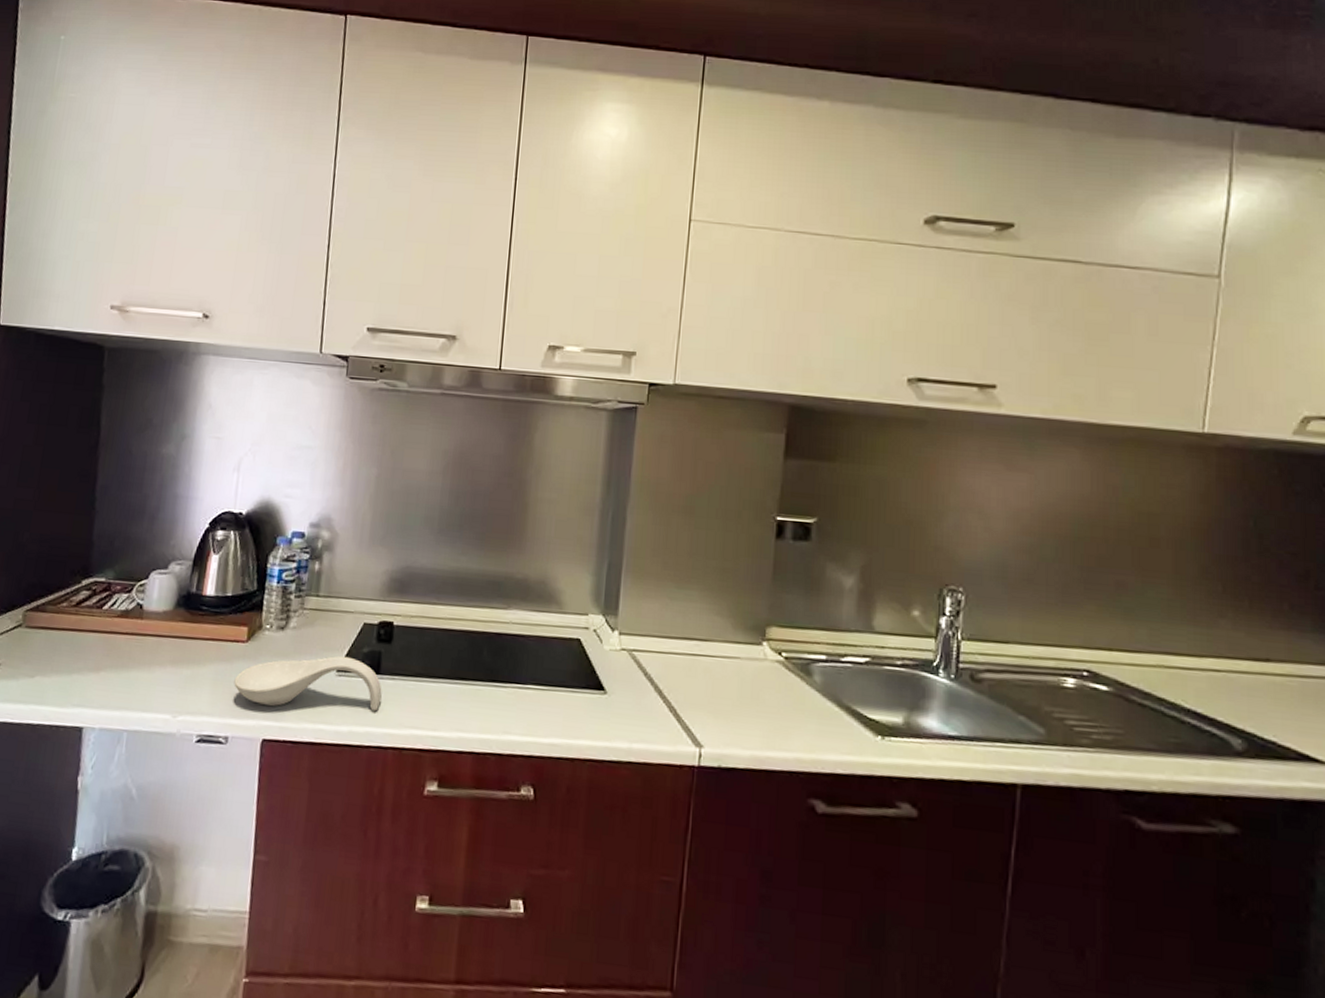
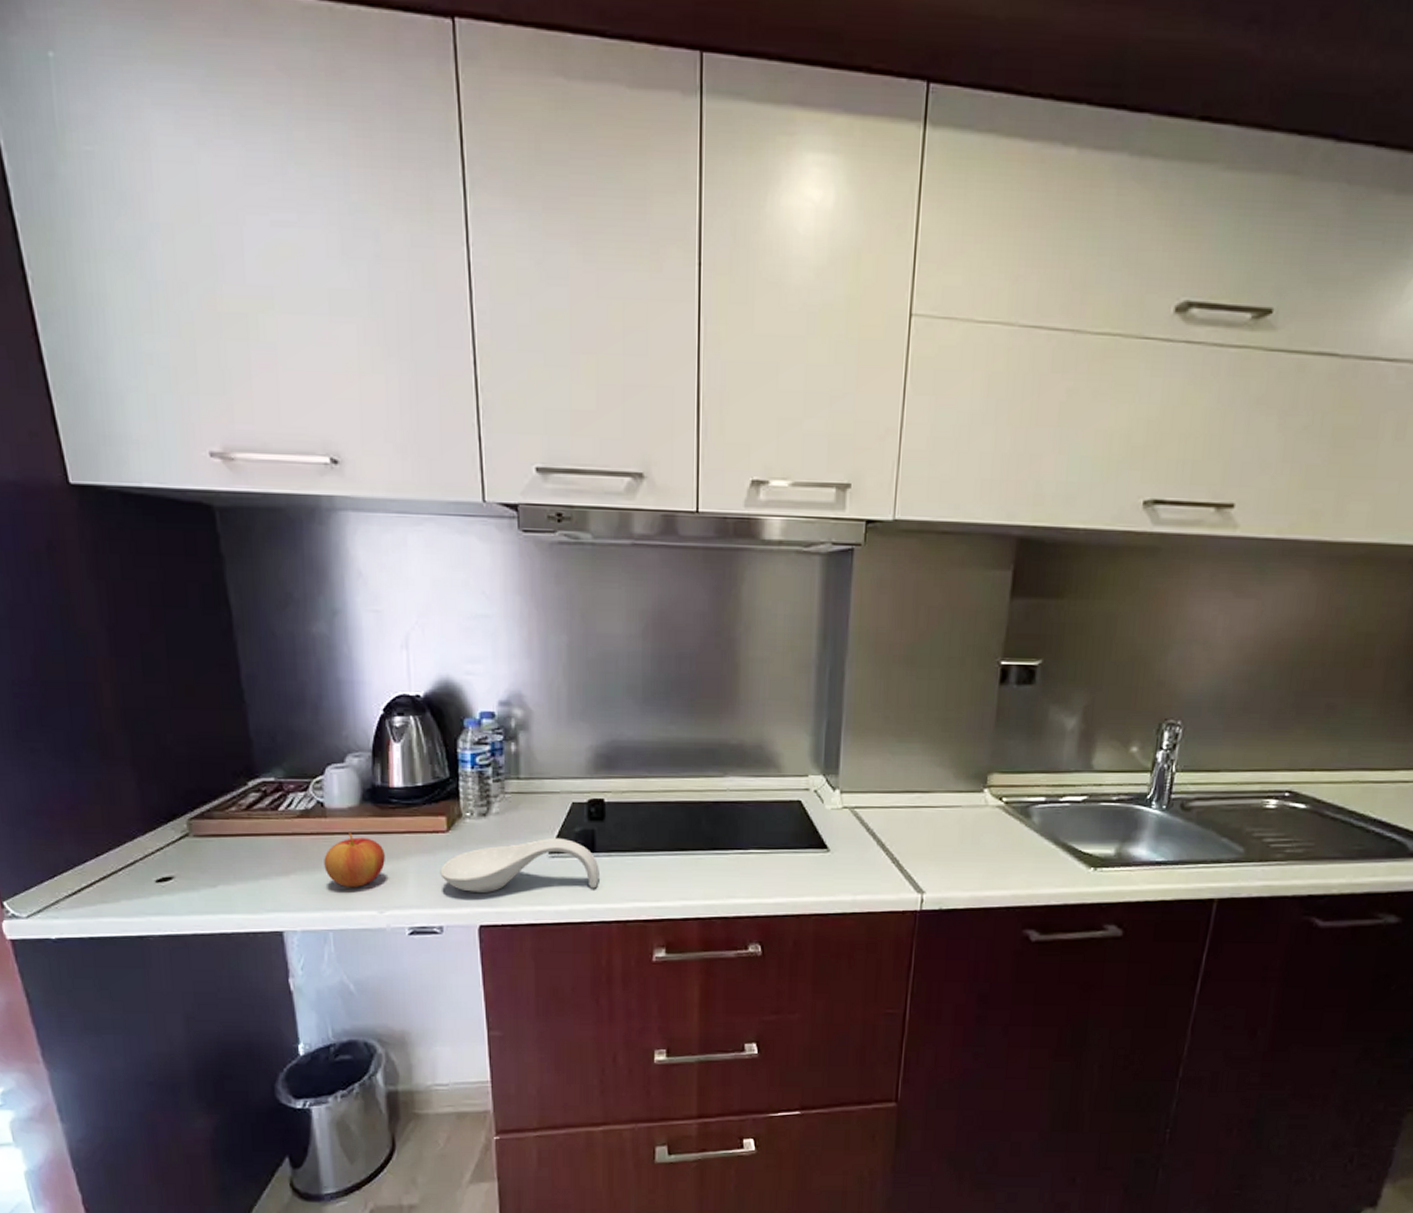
apple: none [131,635,188,690] -> present [324,833,385,888]

